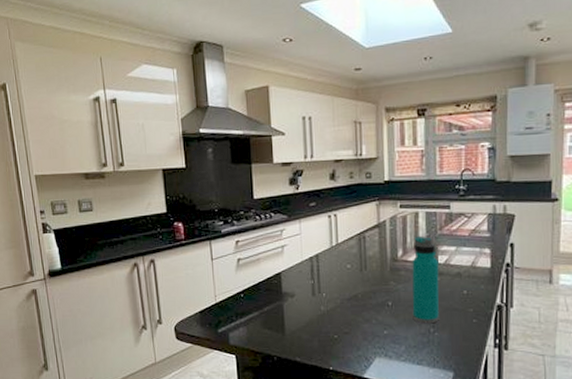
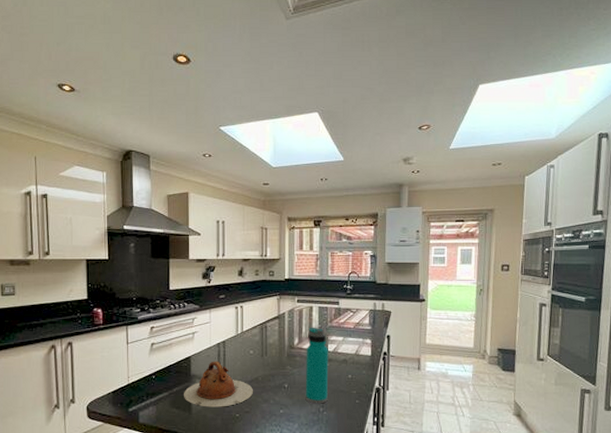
teapot: none [276,277,352,328] -> present [184,361,253,407]

